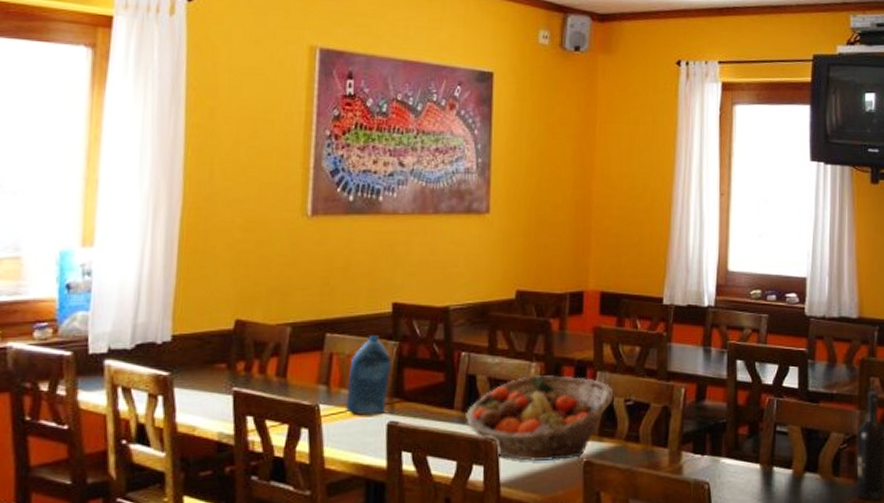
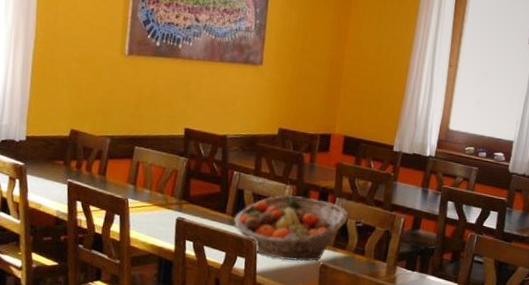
bottle: present [346,336,392,416] -> none [147,152,182,212]

